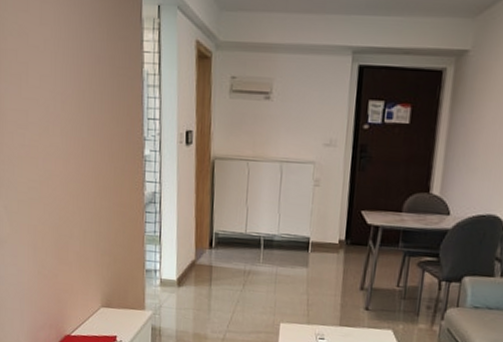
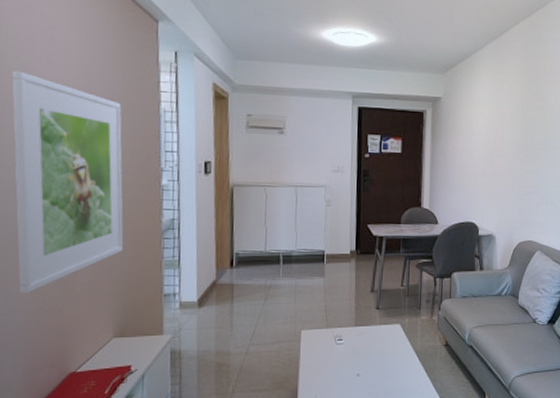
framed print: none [11,33,110,257] -> present [11,70,124,294]

